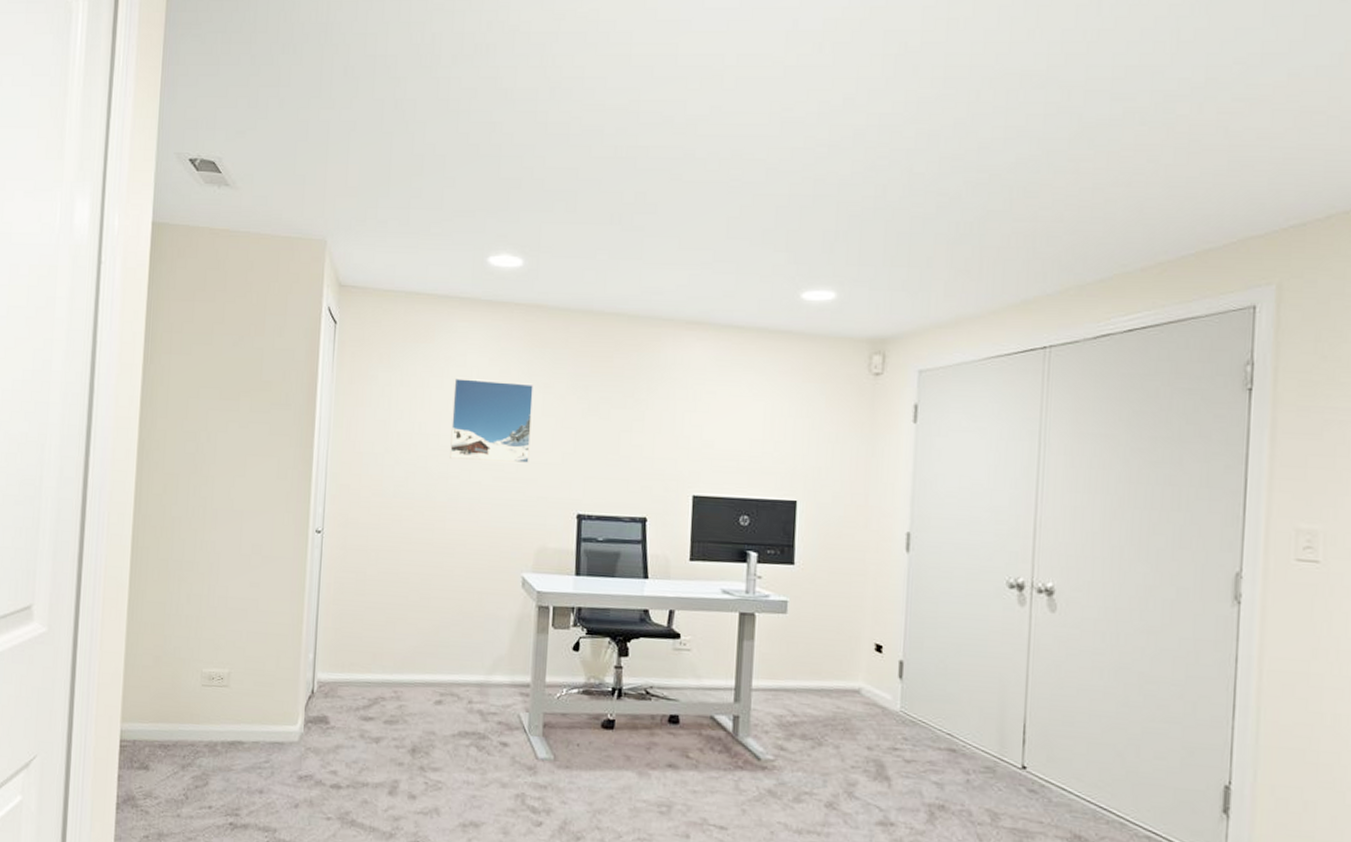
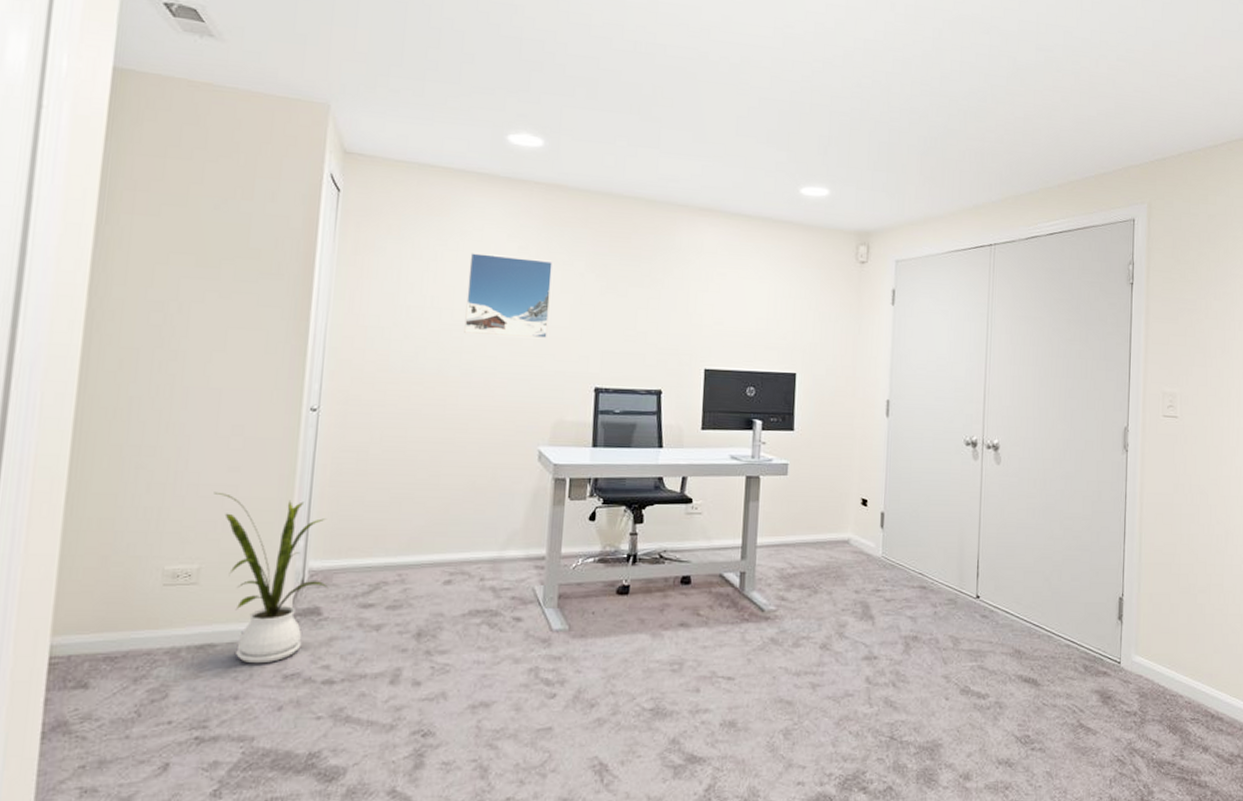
house plant: none [239,604,335,764] -> present [213,491,329,664]

